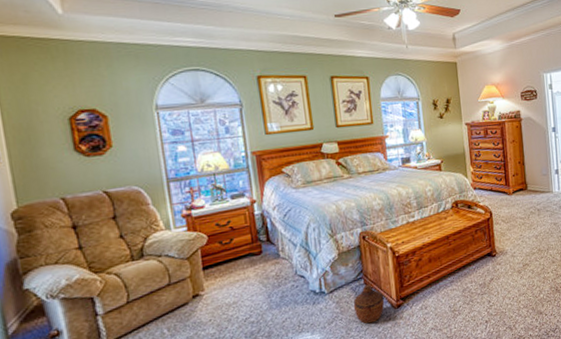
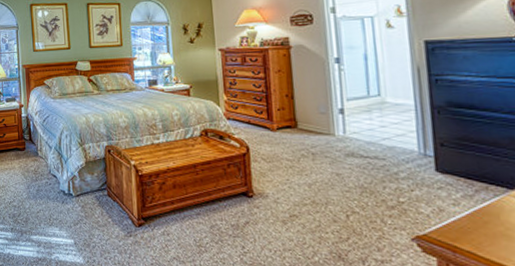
woven basket: present [353,284,385,324] -> none [96,196,126,235]

